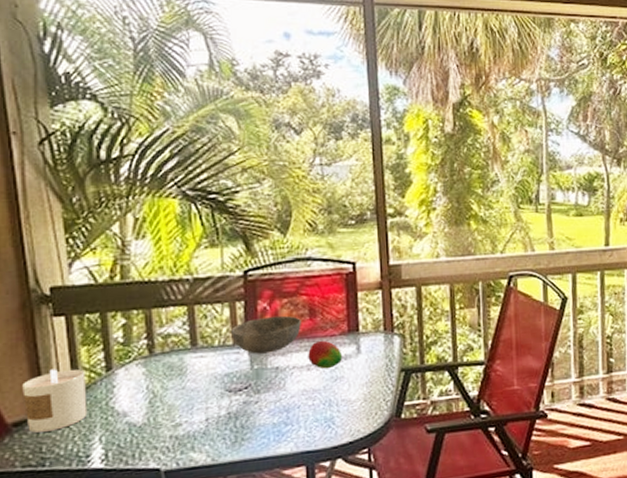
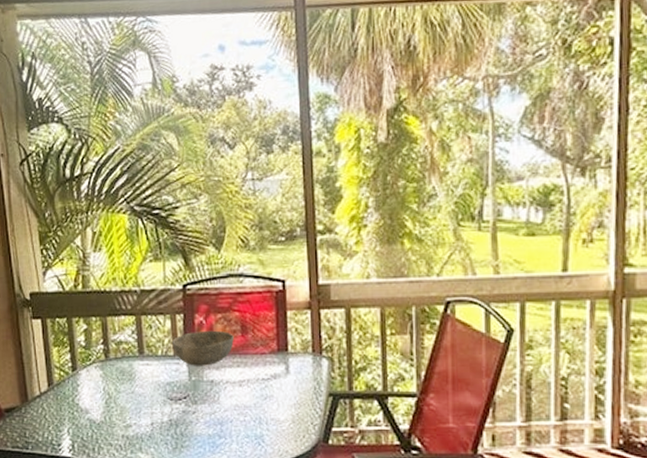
candle: present [22,369,88,433] -> none [11,365,59,419]
fruit: present [308,340,343,369] -> none [240,357,273,387]

